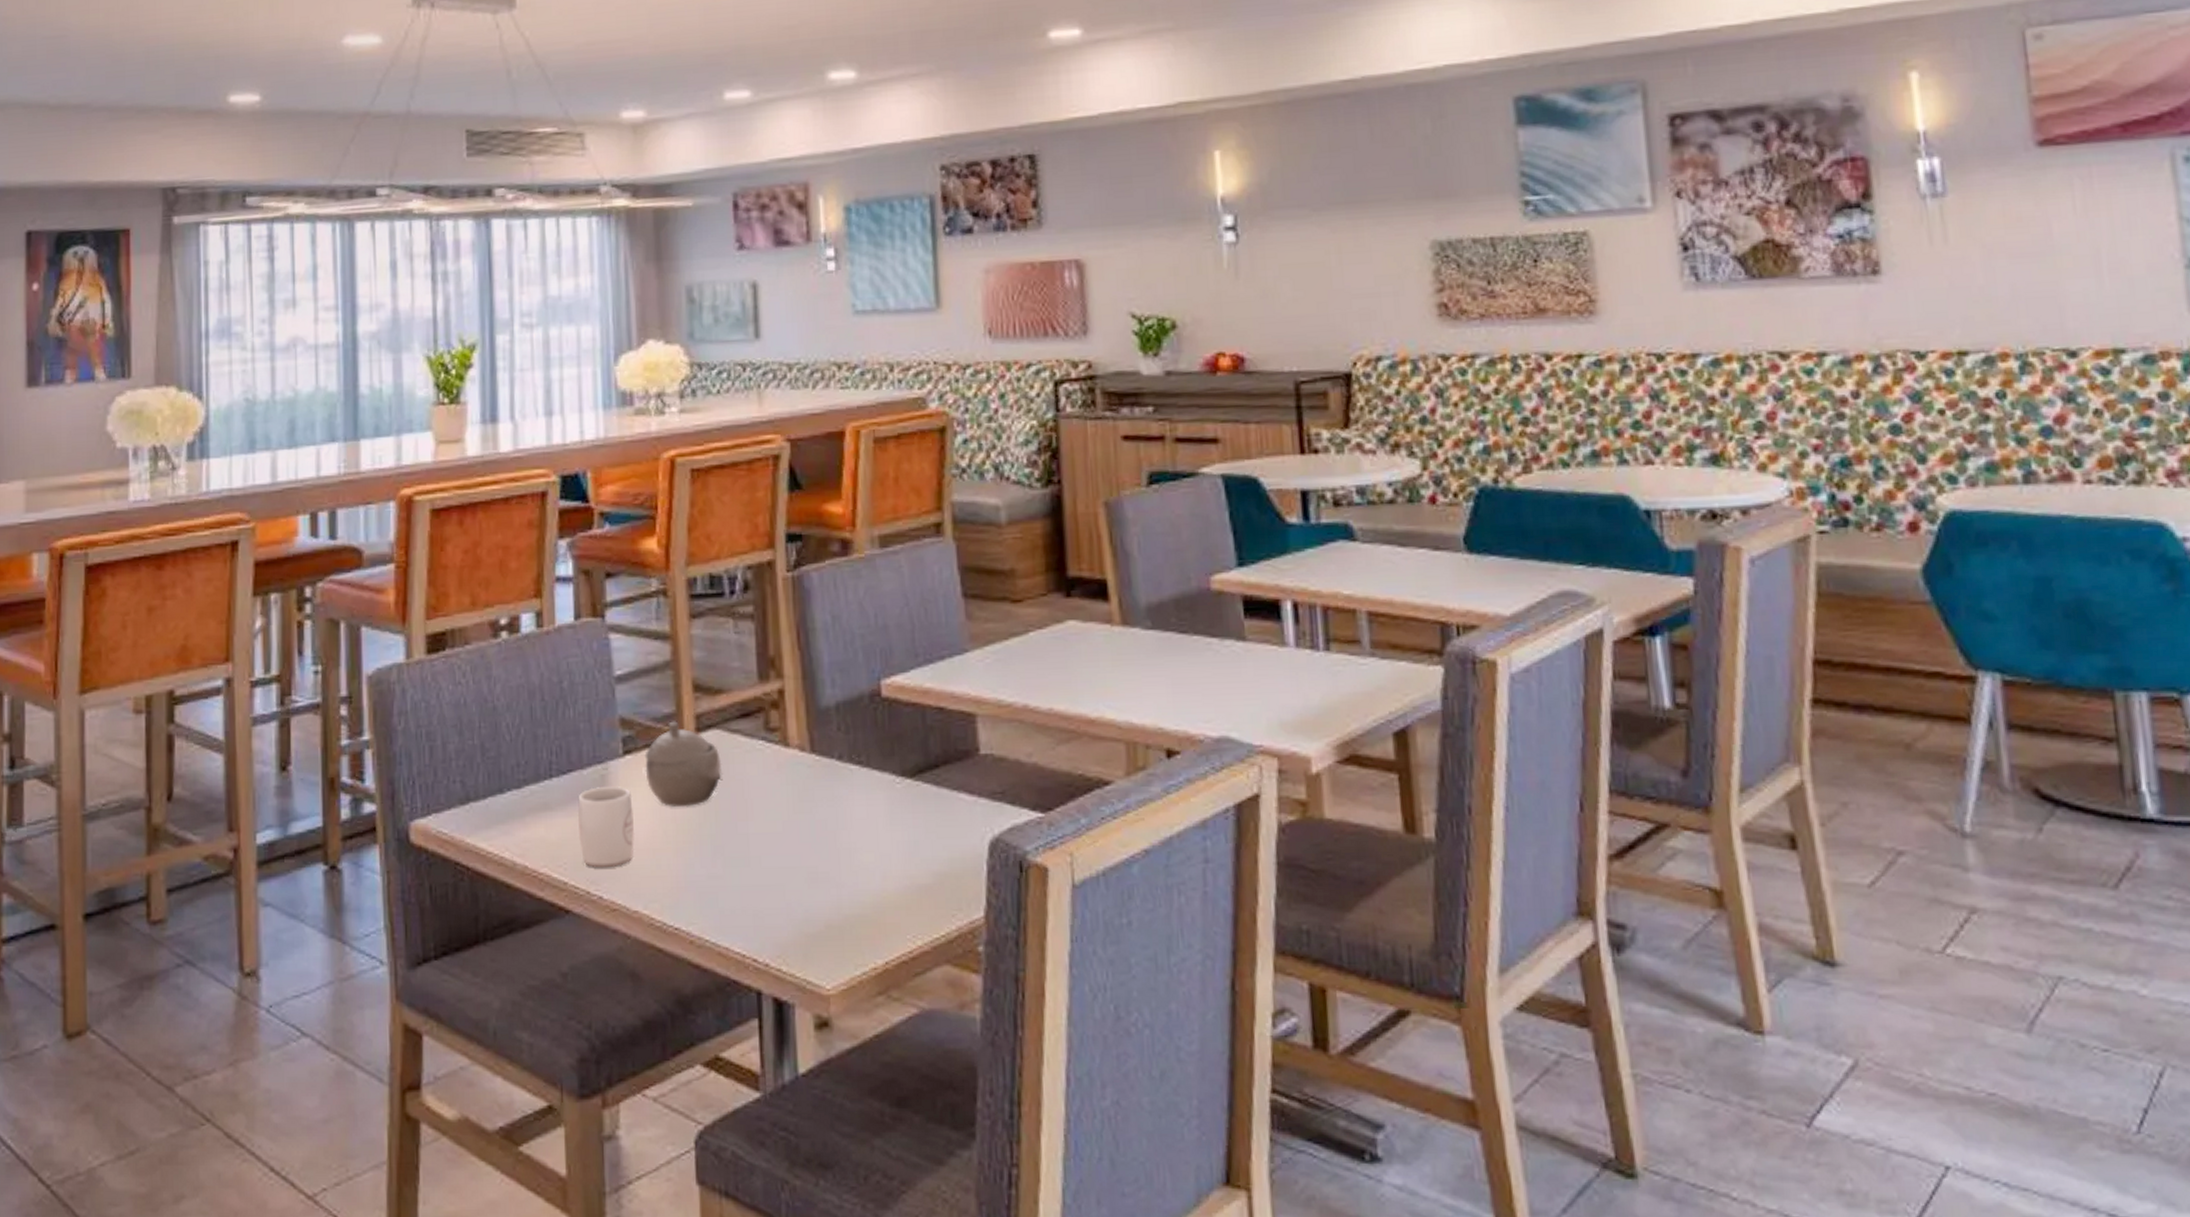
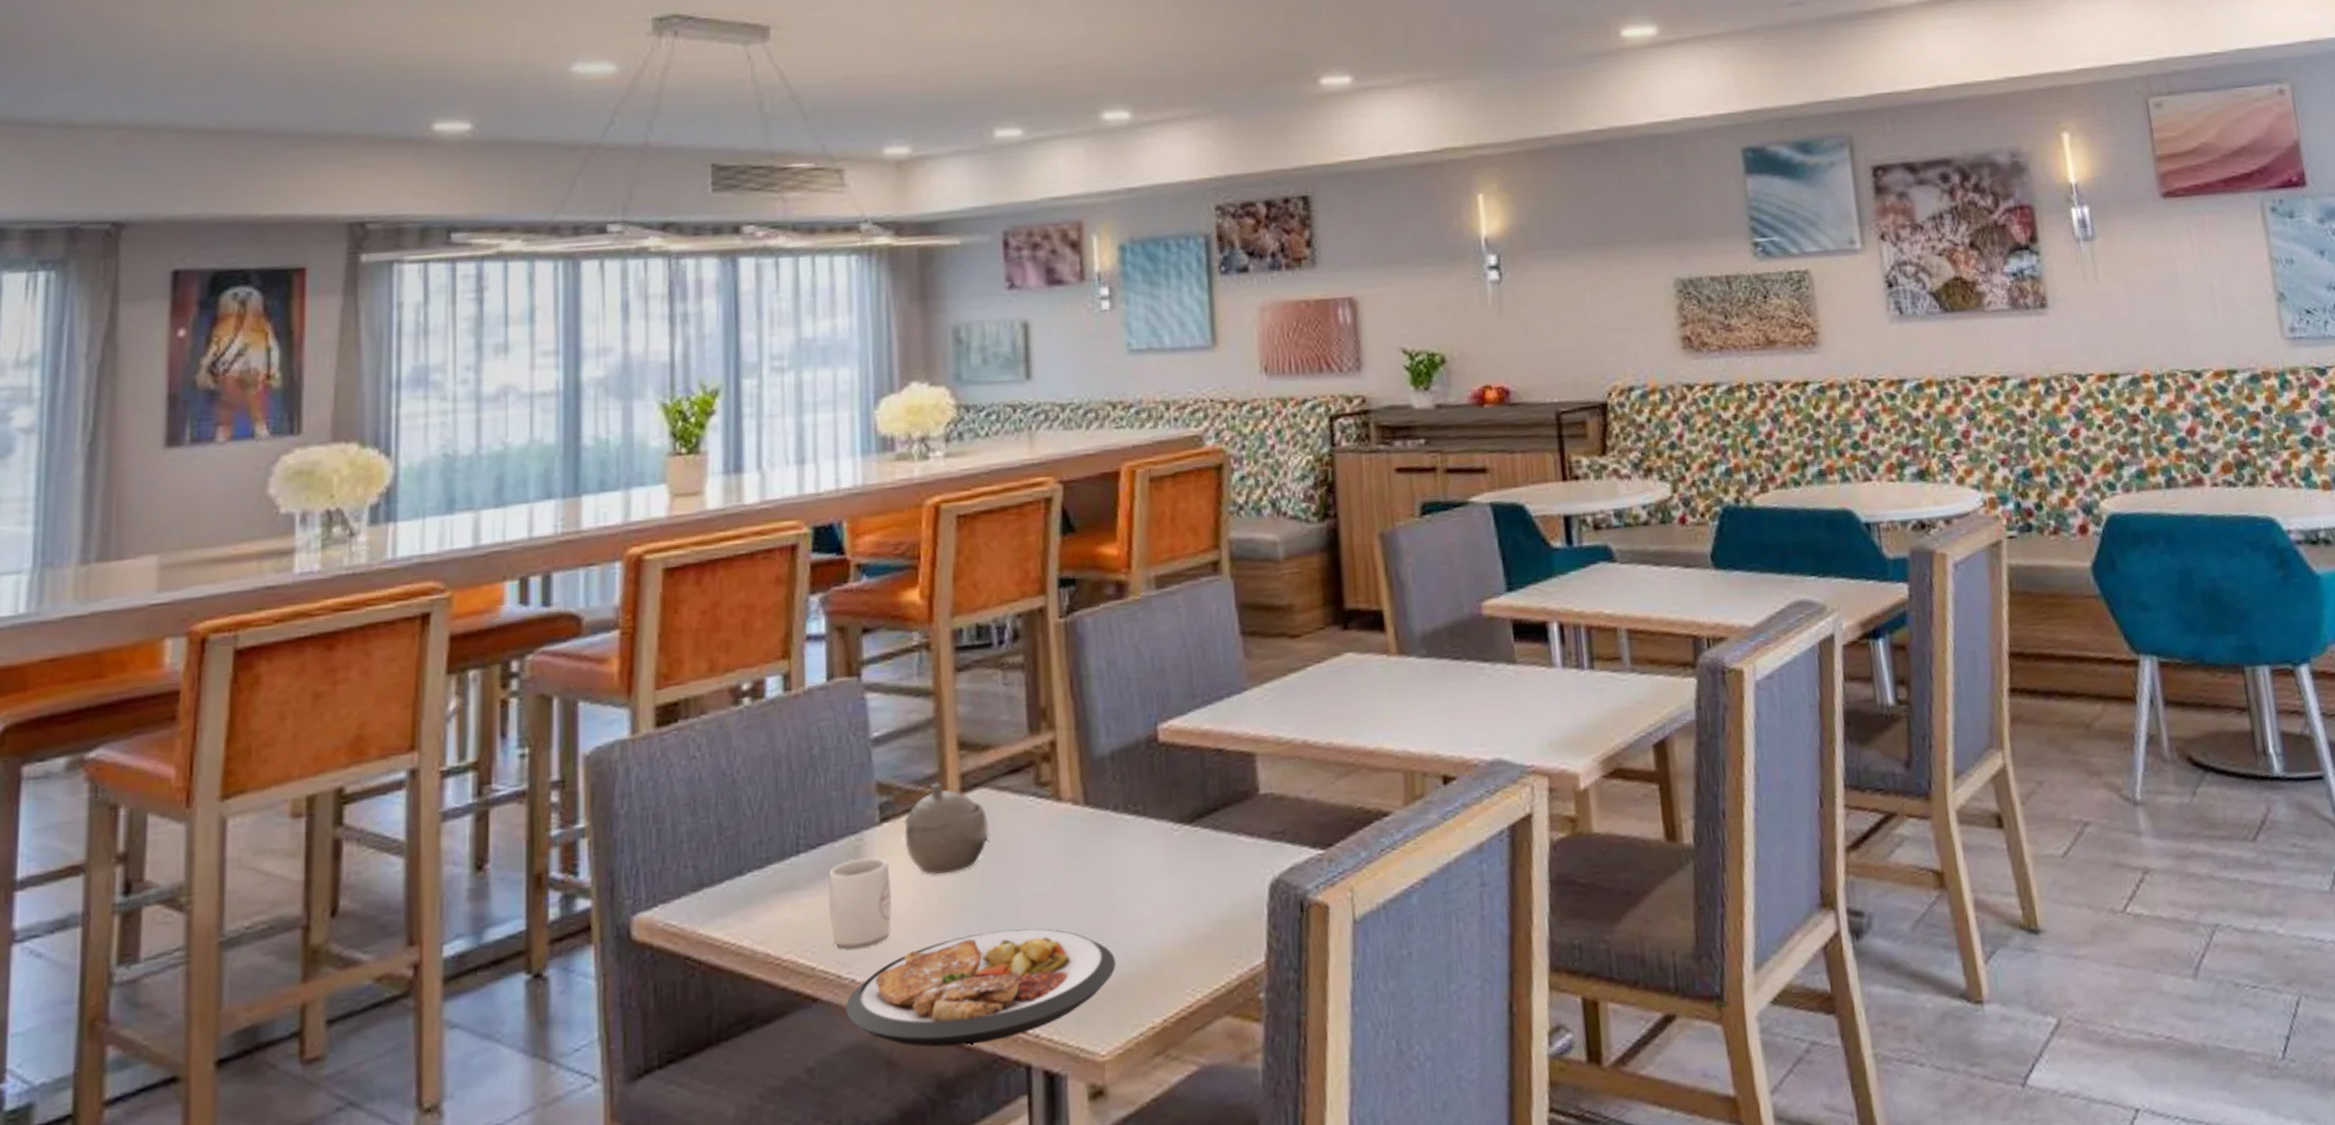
plate: none [595,863,840,967] -> present [846,928,1116,1048]

